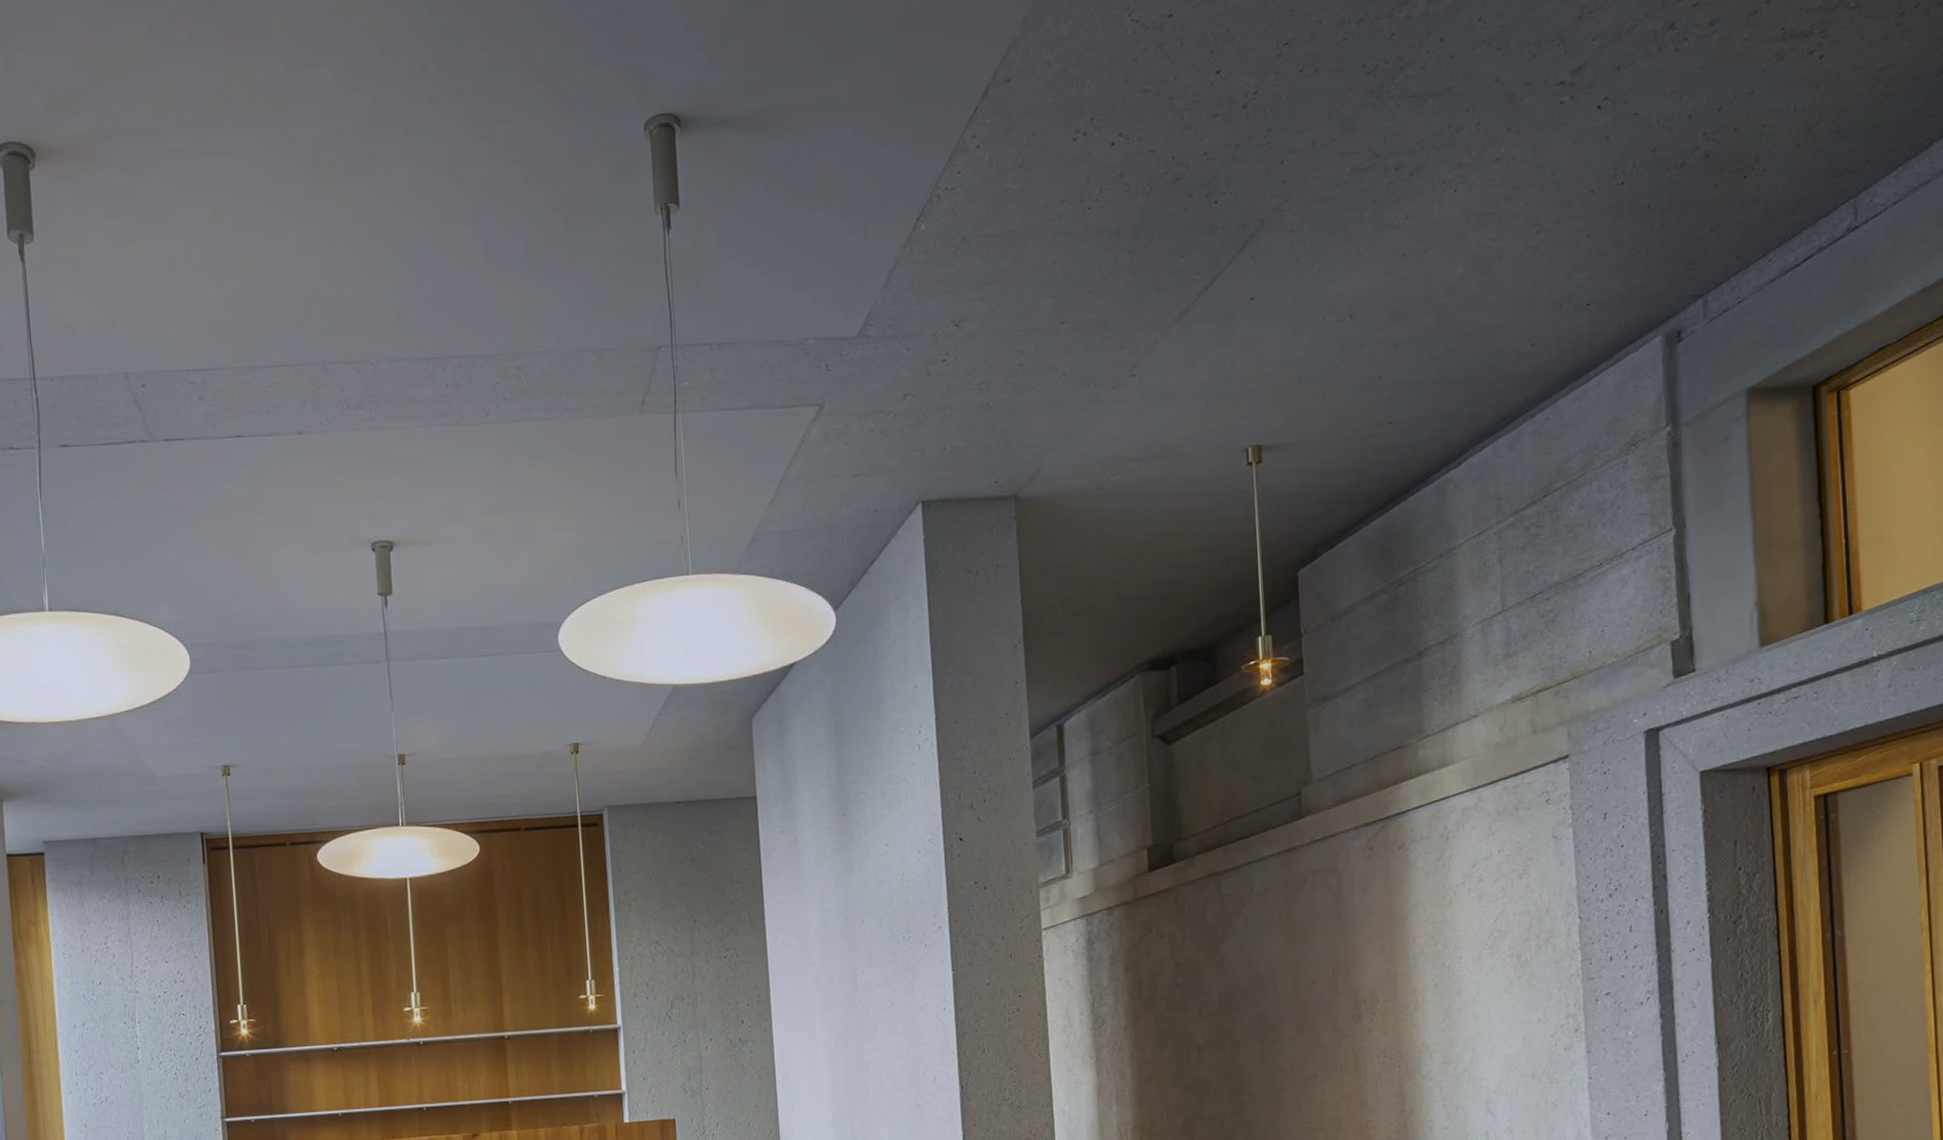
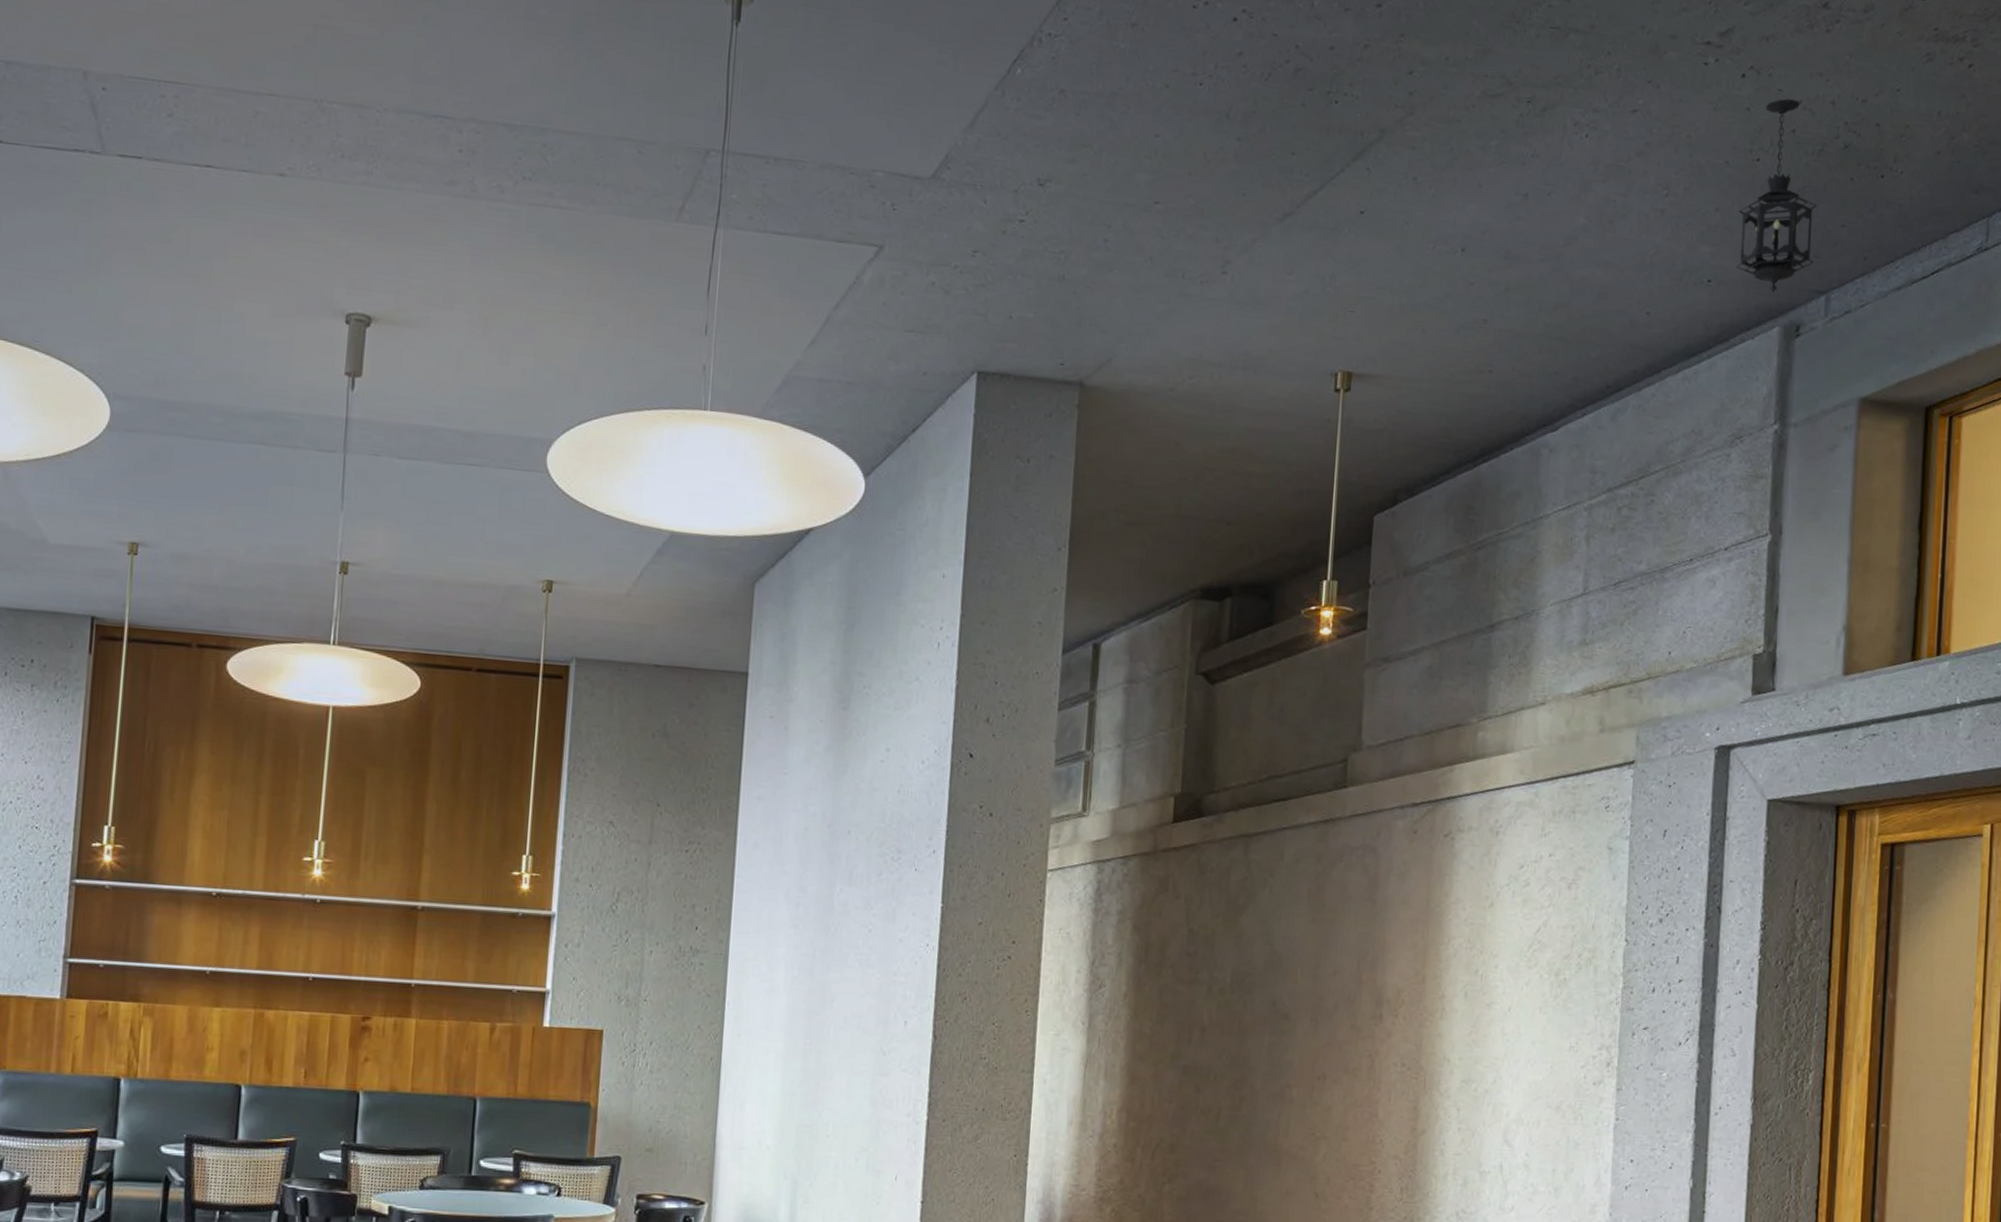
hanging lantern: none [1609,120,1688,305] -> present [1736,98,1817,293]

